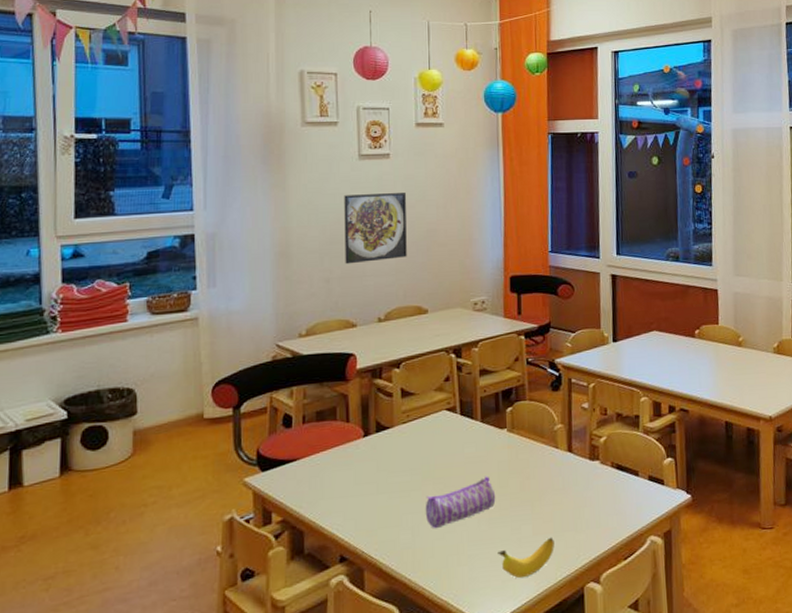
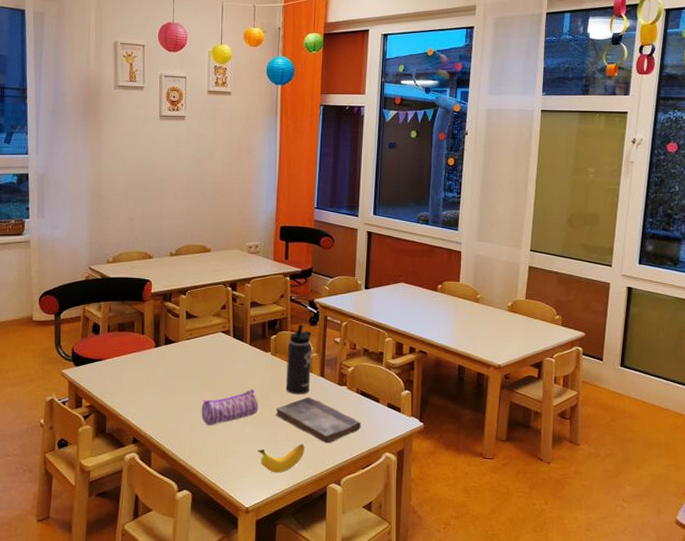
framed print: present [344,193,407,264] -> none [145,149,197,207]
book: none [516,478,620,534] -> present [275,397,361,444]
thermos bottle: none [526,391,557,478] -> present [285,325,312,395]

